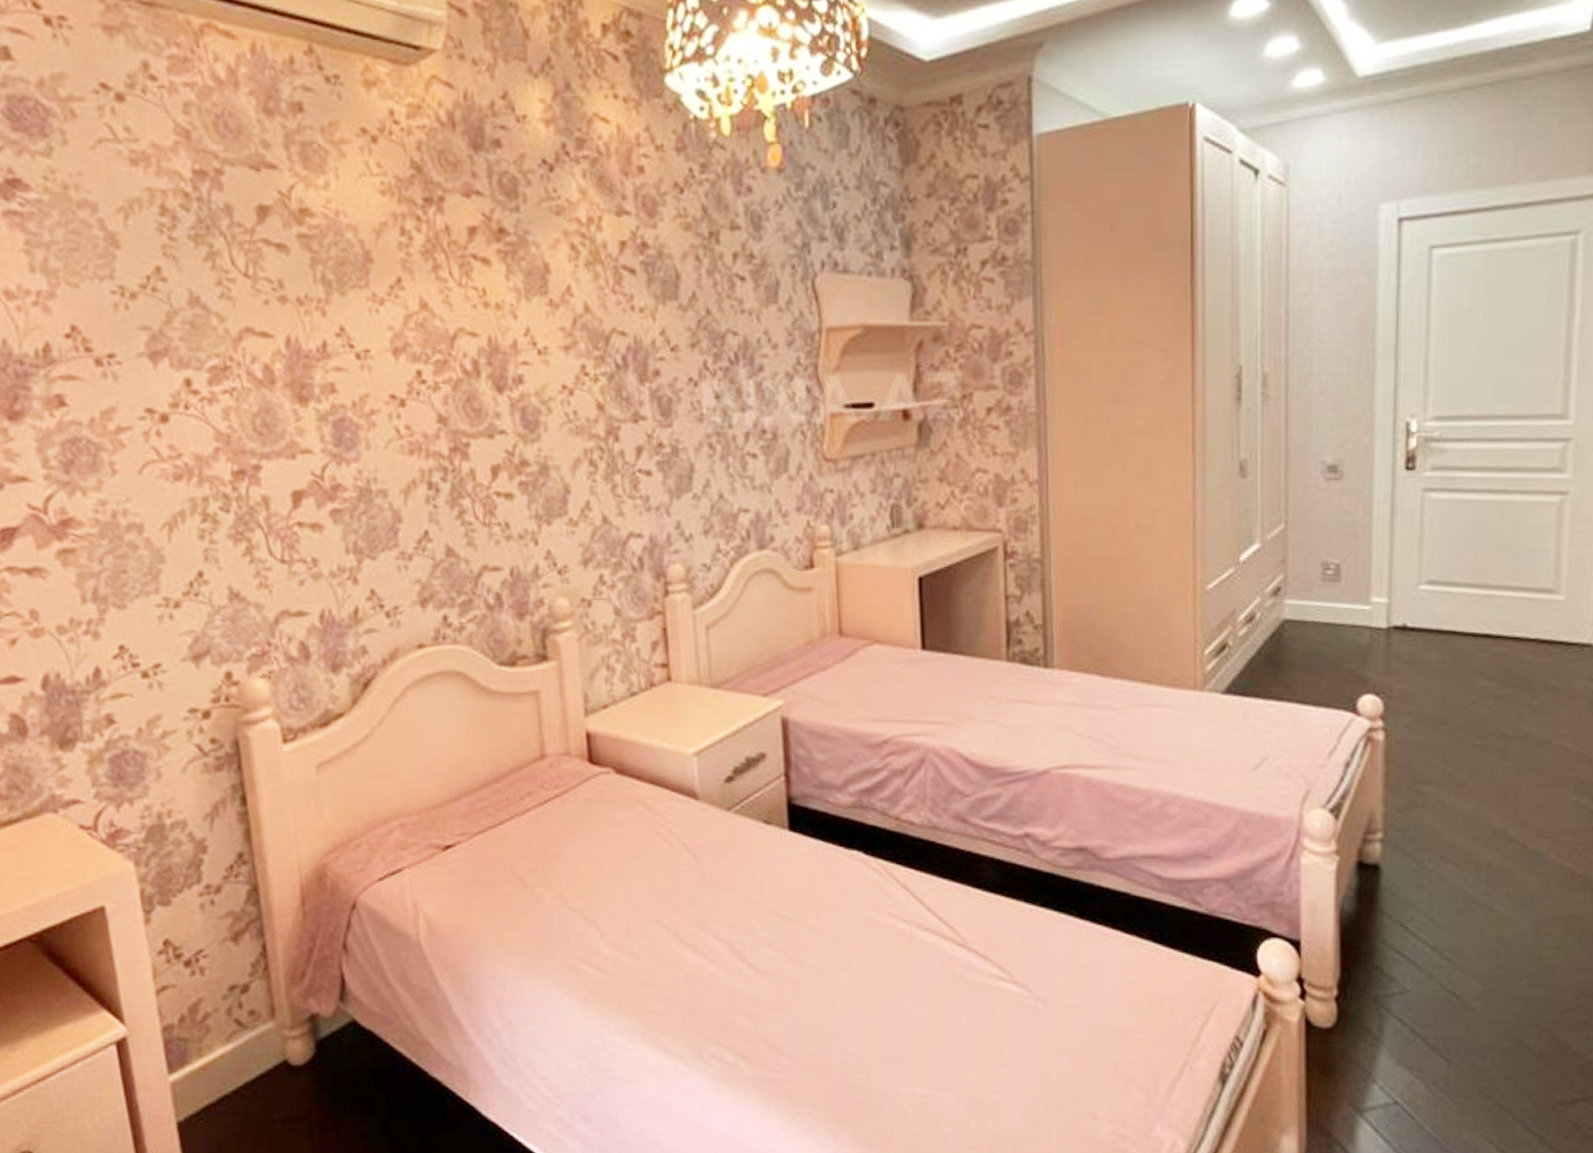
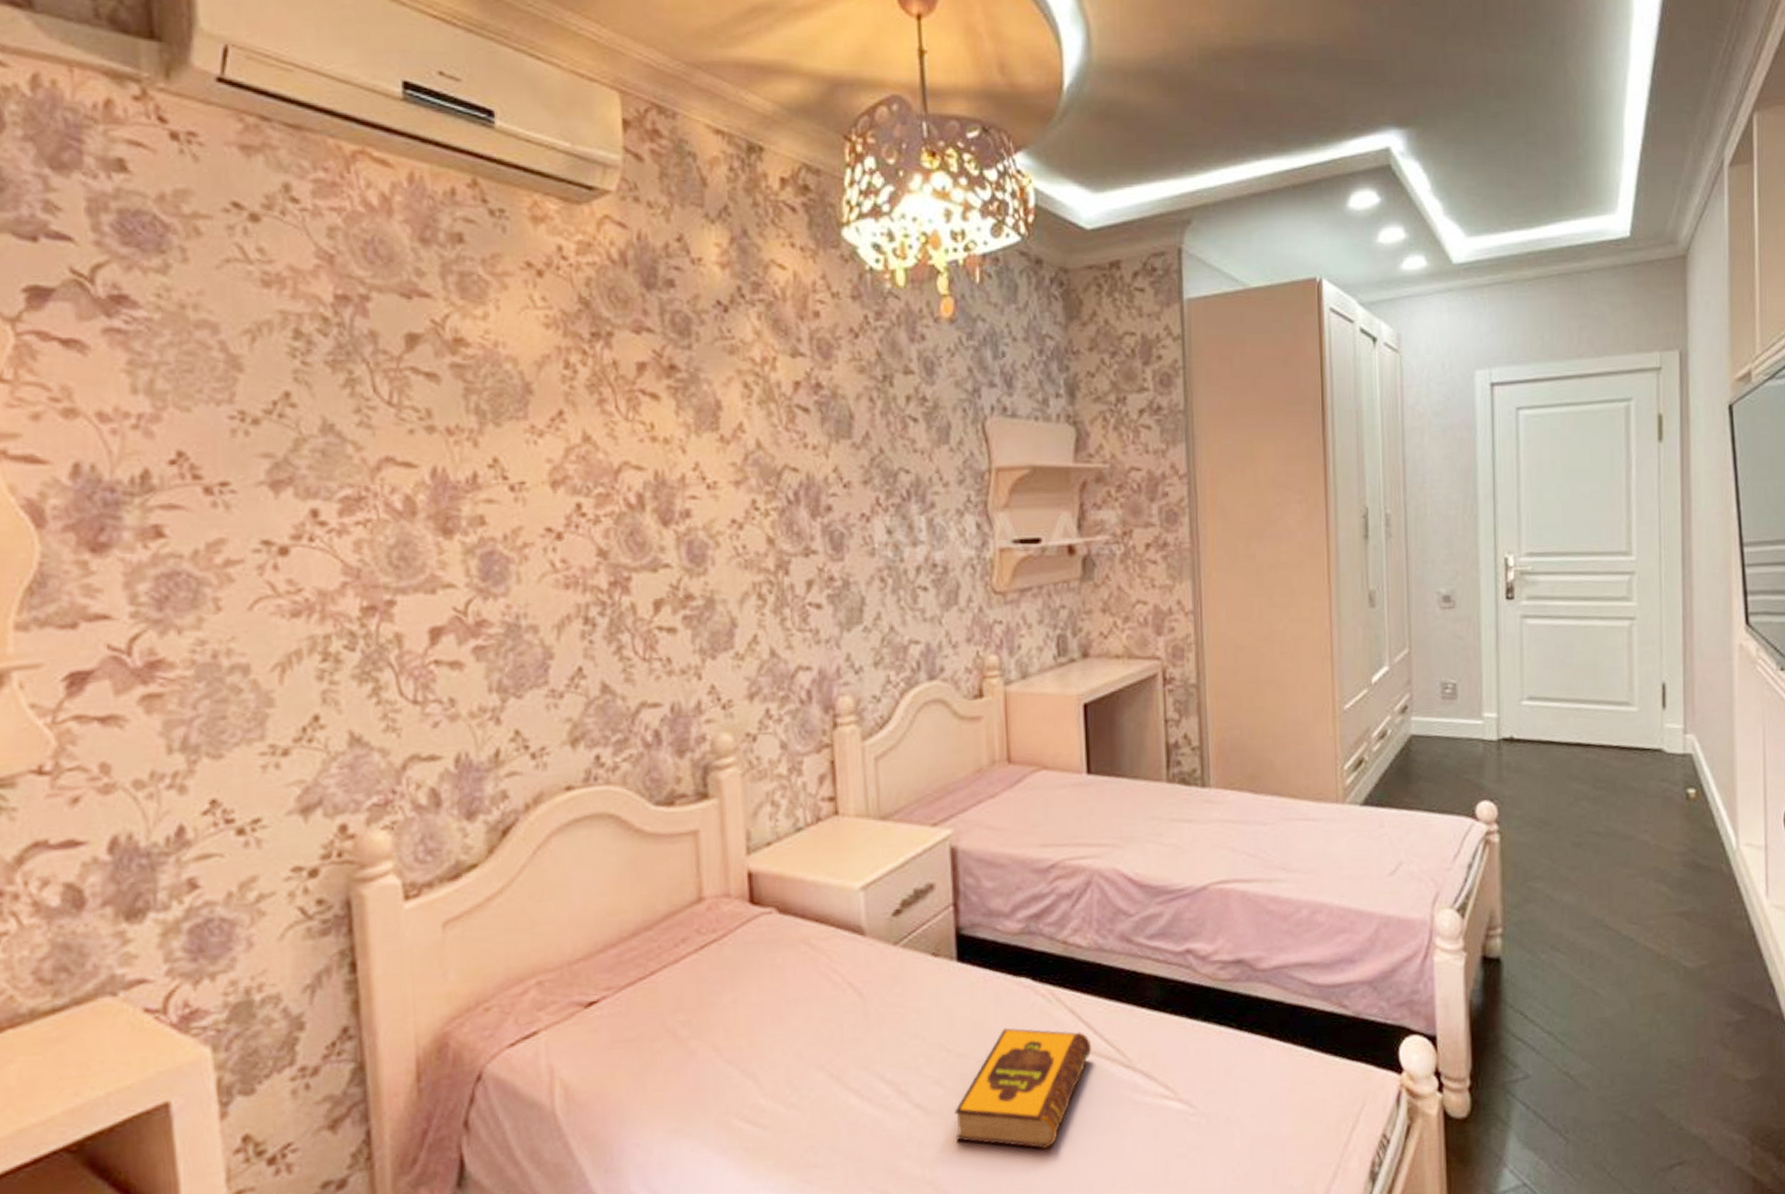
hardback book: none [787,898,925,1017] -> present [954,1028,1092,1149]

